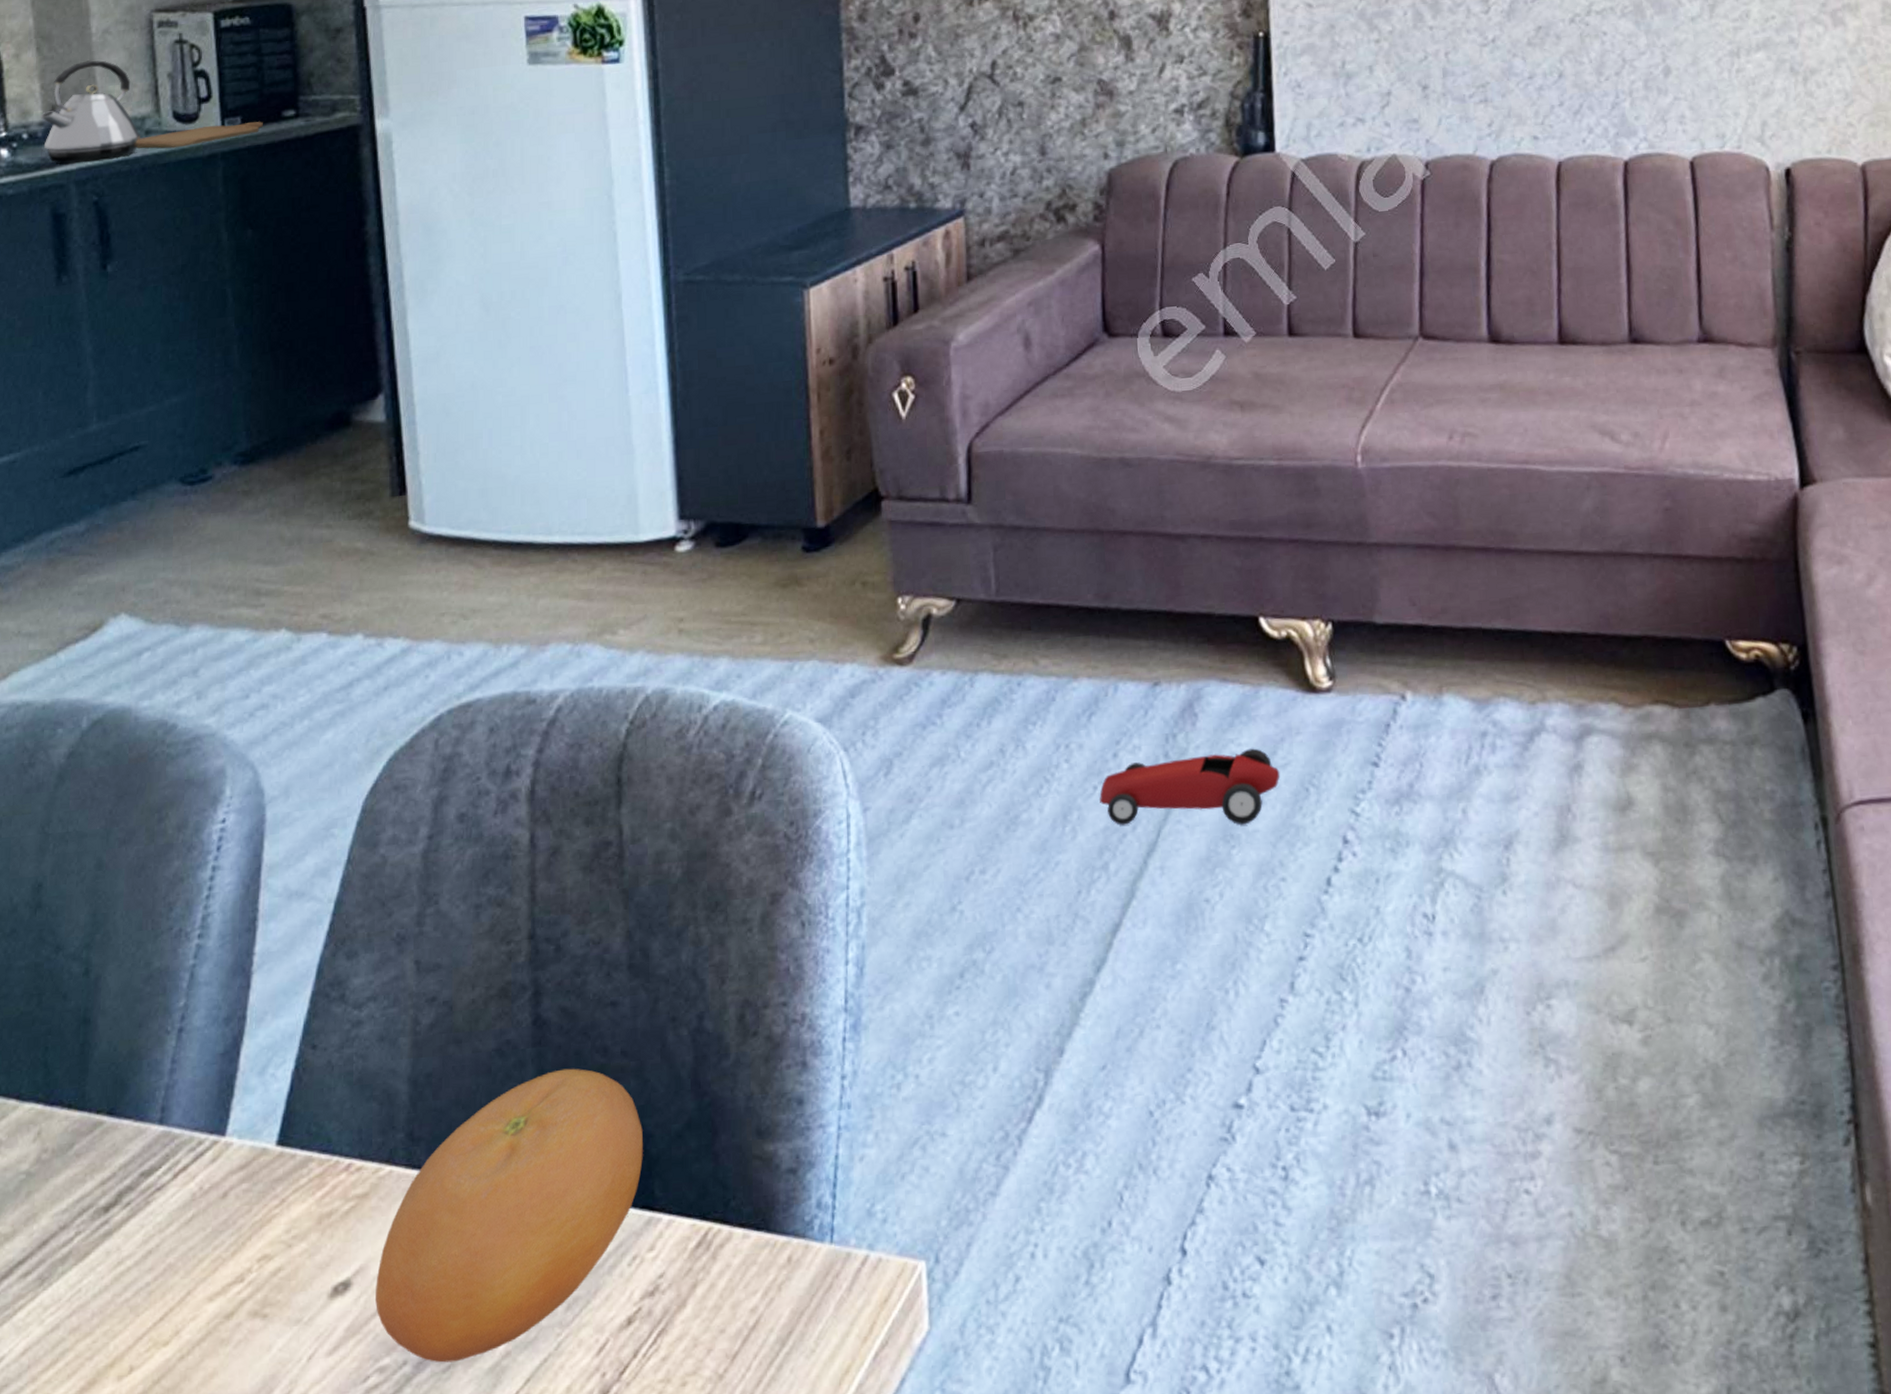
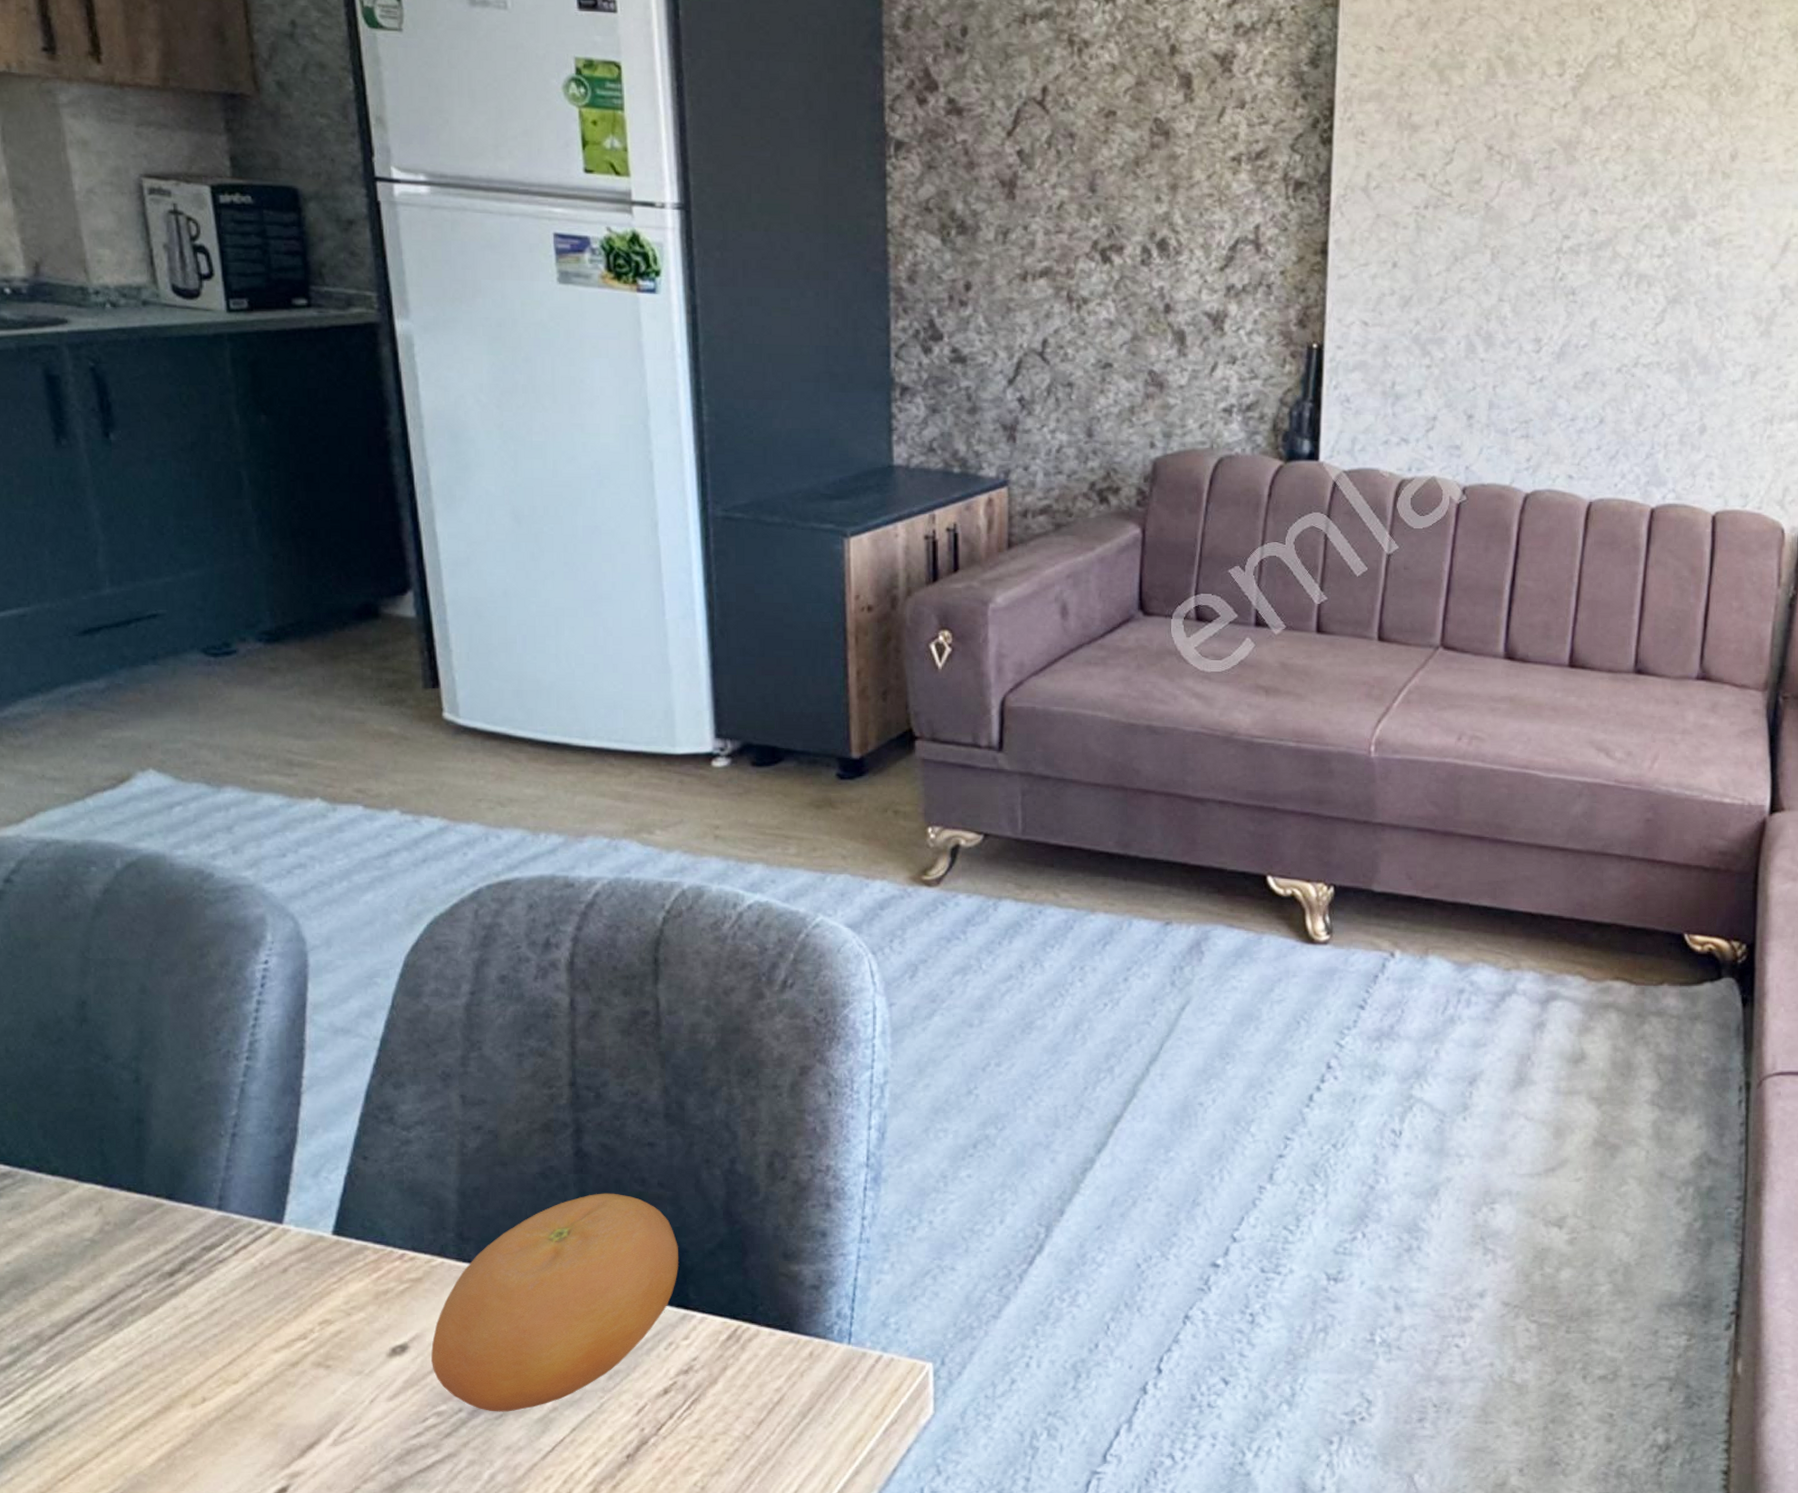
kettle: present [40,60,140,164] -> none [23,219,137,328]
chopping board: present [135,121,263,149] -> none [132,304,272,323]
toy car: present [1099,748,1281,825] -> none [1109,984,1275,1046]

